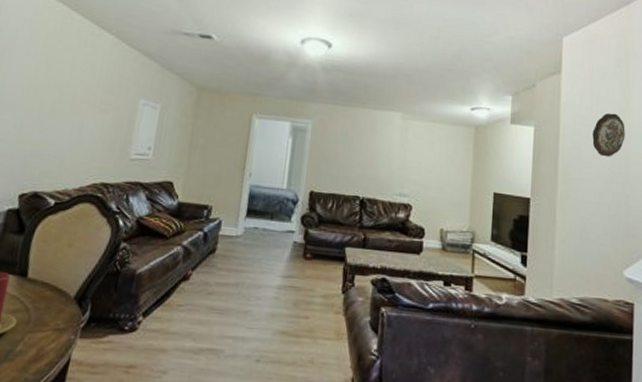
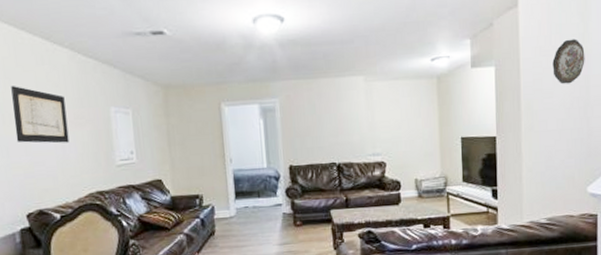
wall art: none [34,61,97,127] -> present [11,86,70,144]

